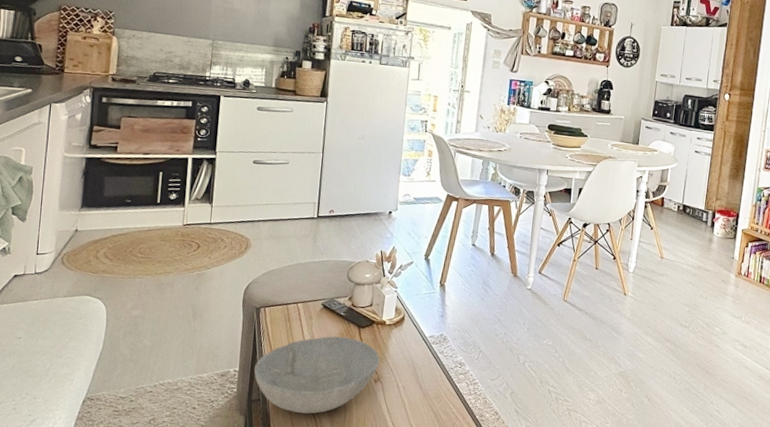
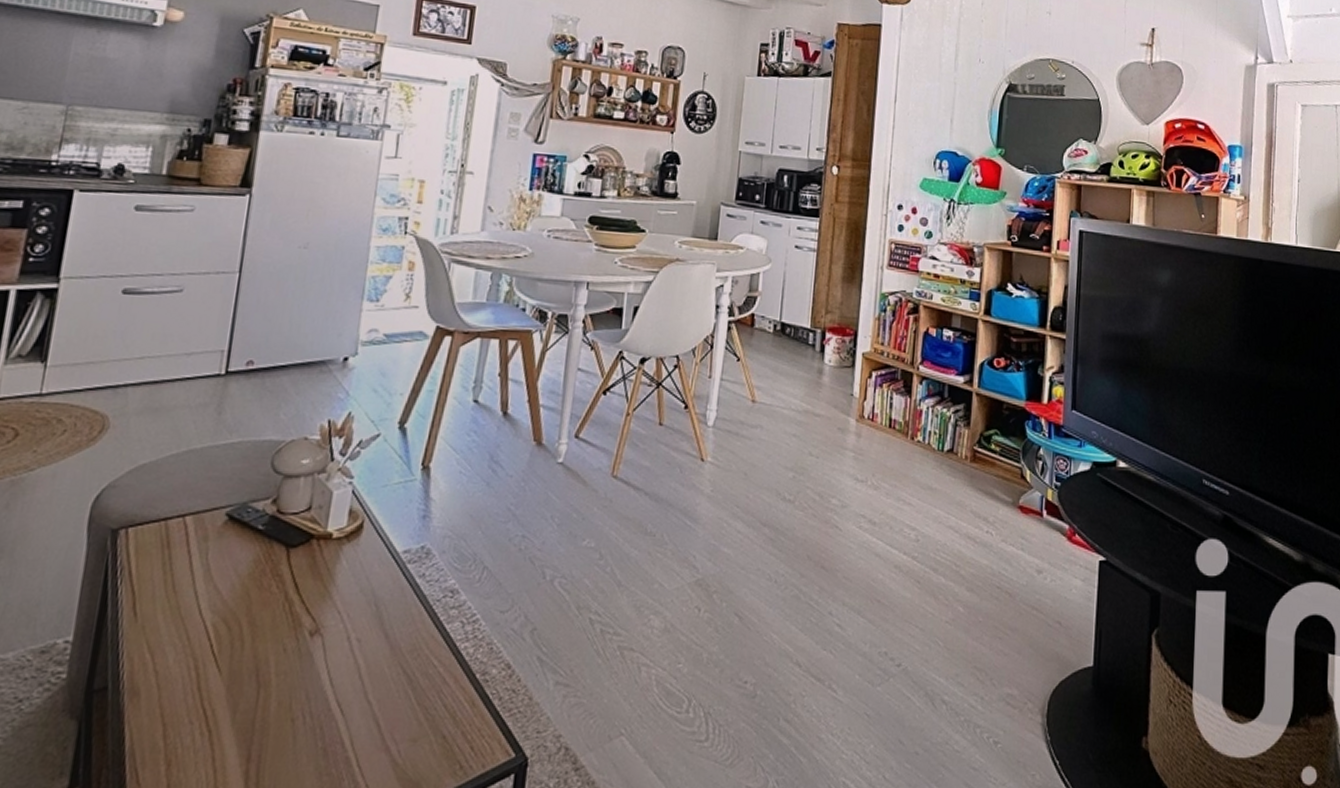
bowl: present [254,336,380,414] -> none [100,566,321,703]

